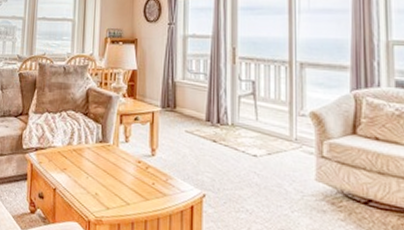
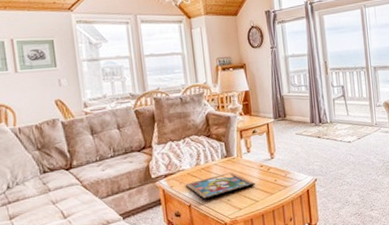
framed painting: none [55,160,129,188] -> present [186,172,255,201]

